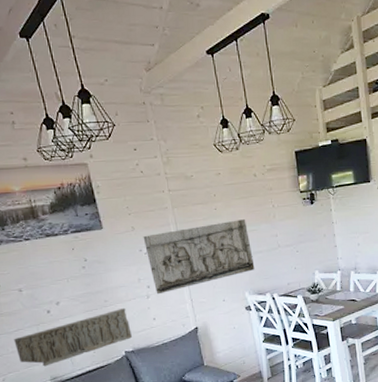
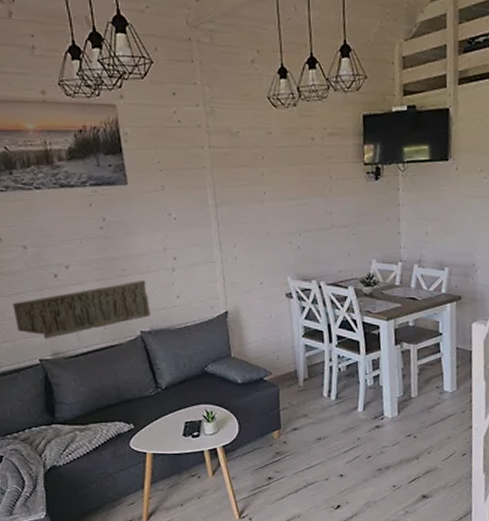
relief sculpture: present [143,219,255,295] -> none [174,189,302,269]

